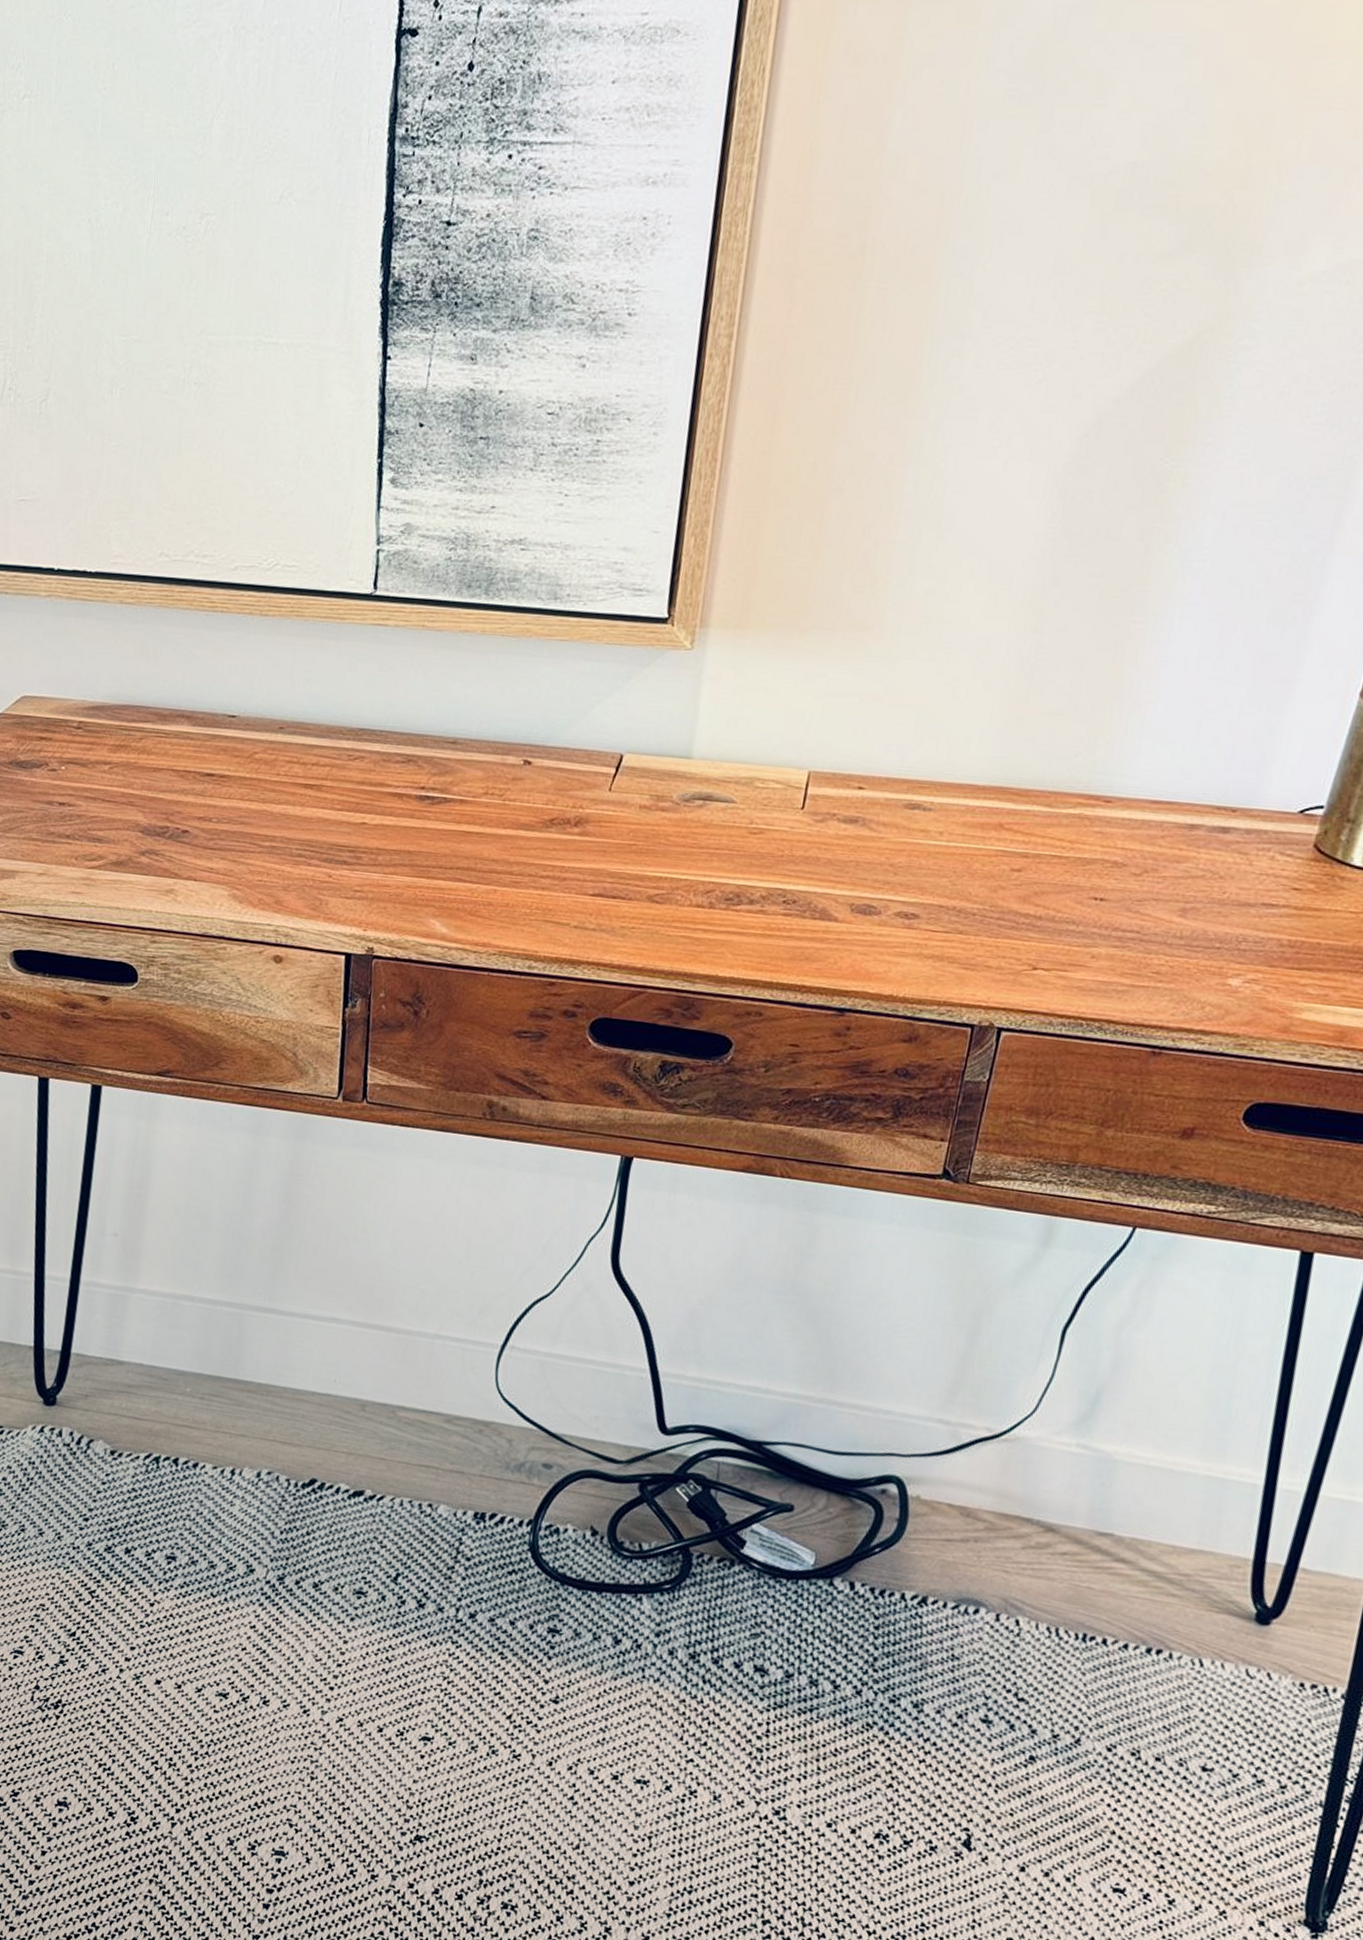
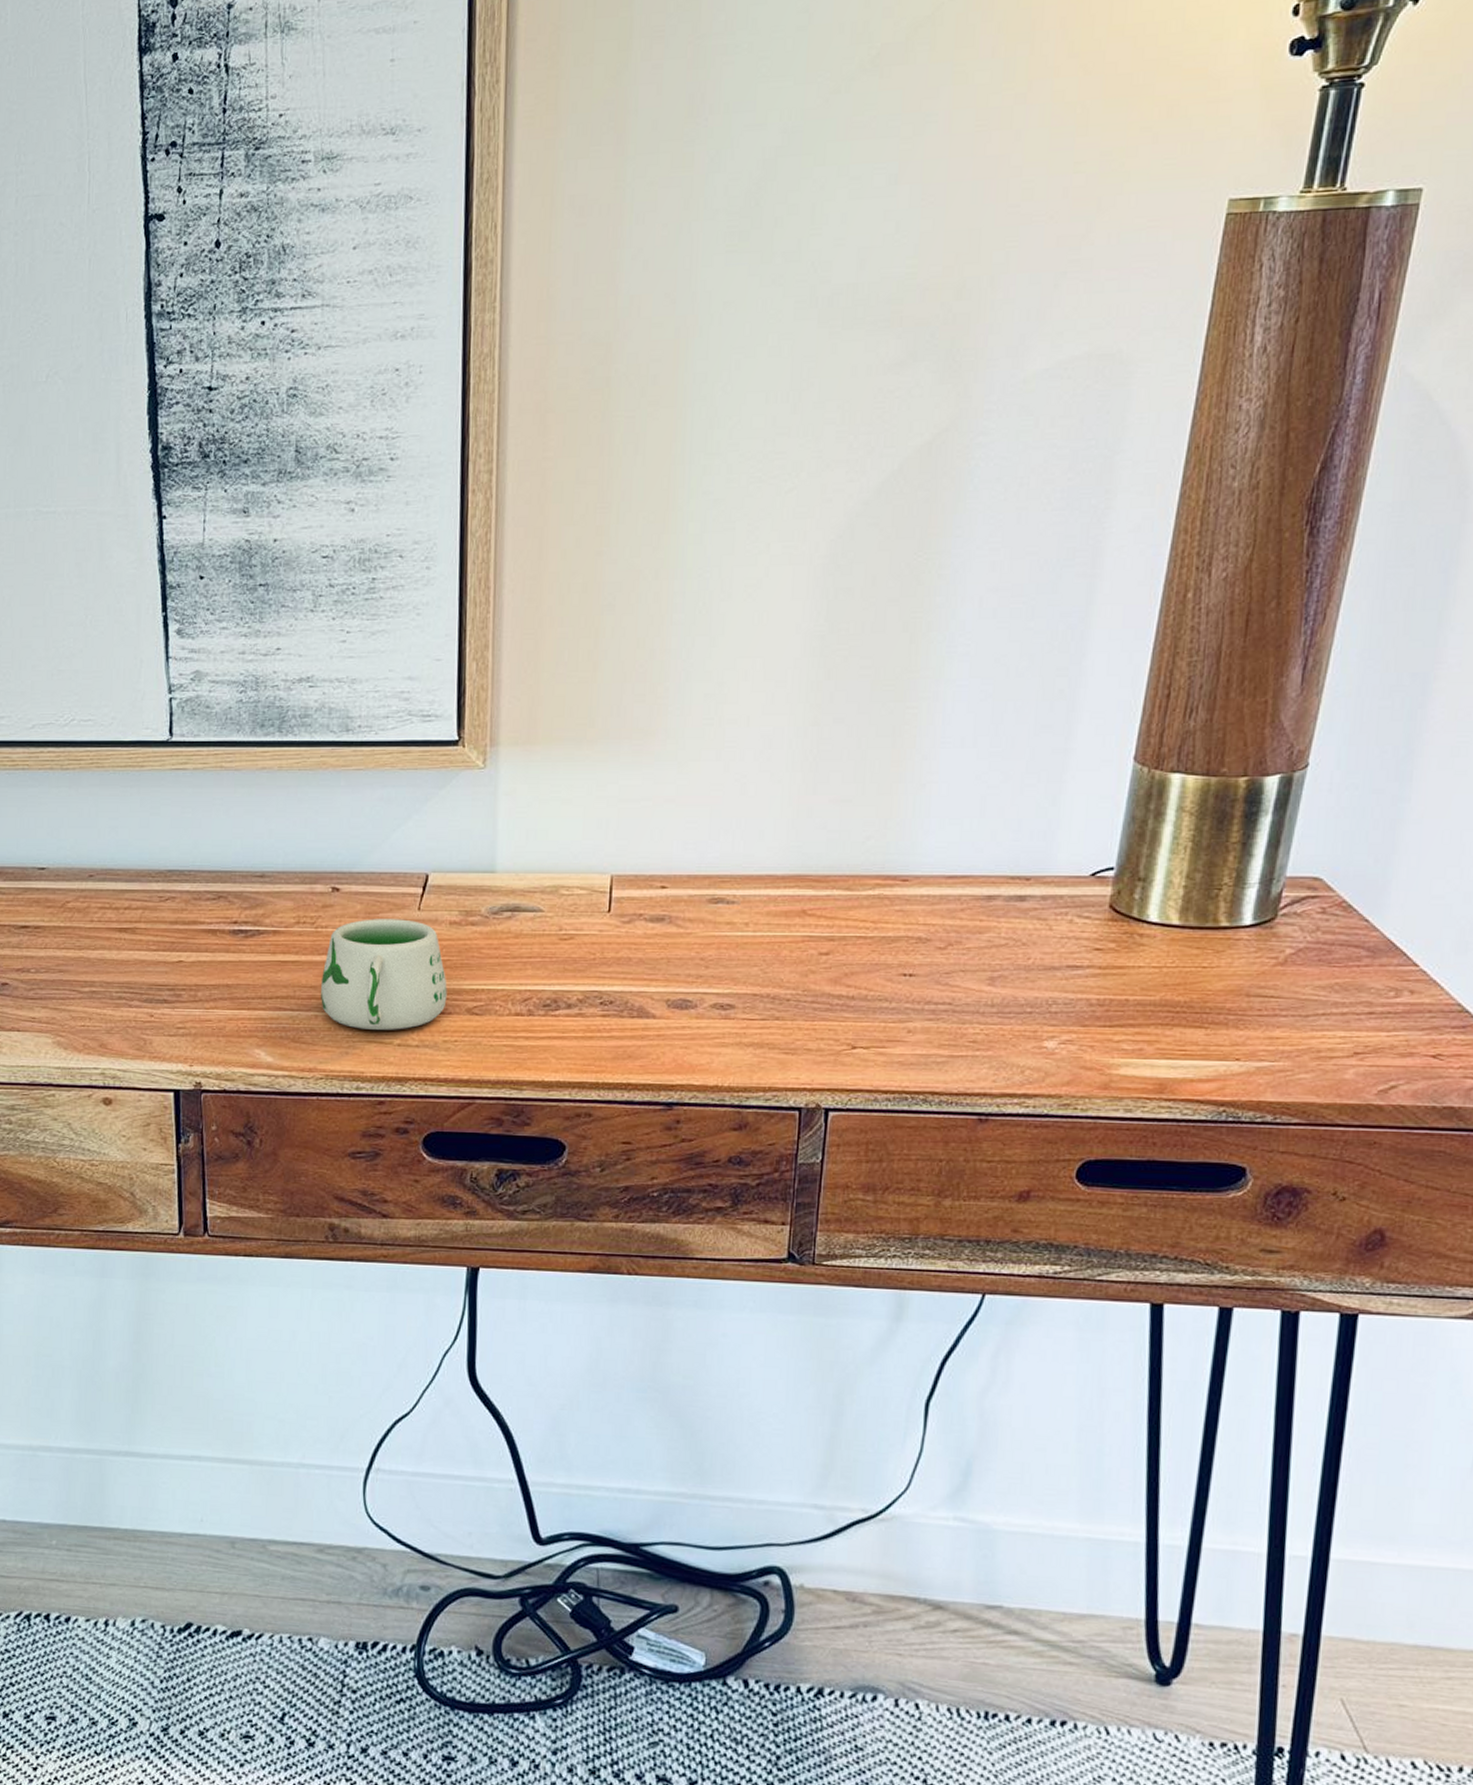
mug: none [501,795,631,912] -> present [321,919,447,1030]

